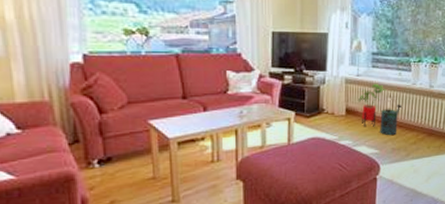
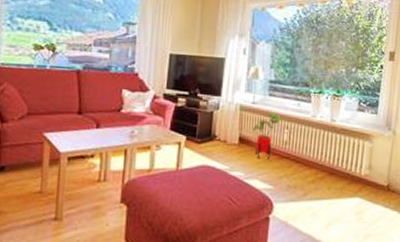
watering can: present [380,104,403,136] -> none [275,136,301,171]

